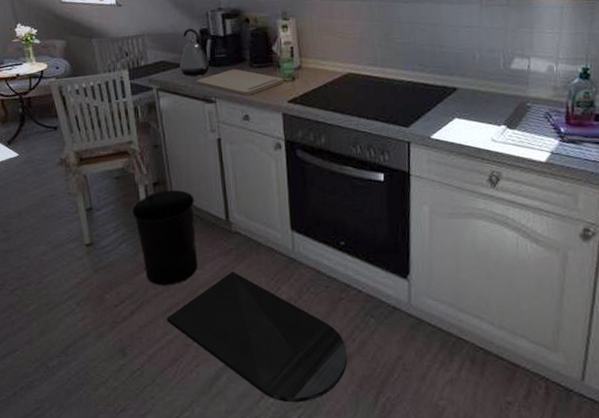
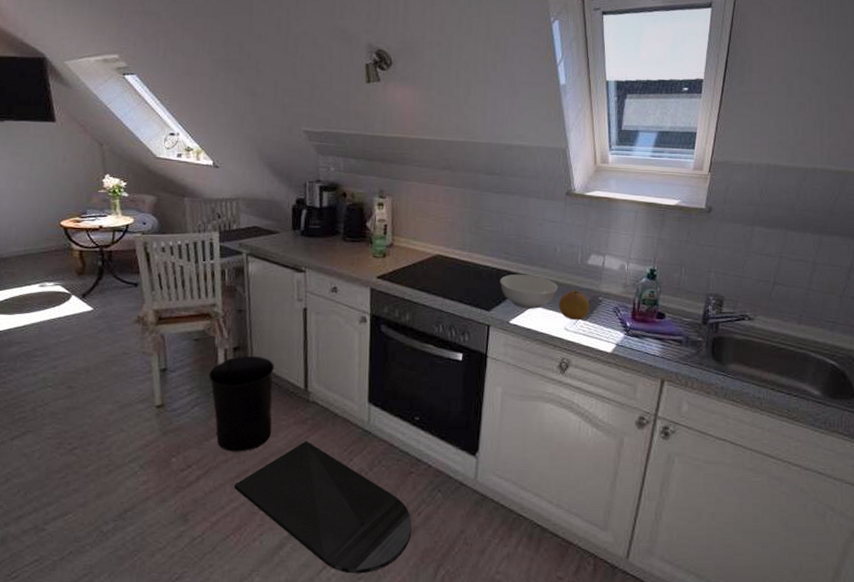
kettle: present [180,28,210,76] -> none [272,196,303,244]
cutting board: present [196,69,284,97] -> none [288,241,375,269]
bowl: none [417,85,481,122] -> present [500,274,558,309]
fruit: none [482,97,518,130] -> present [558,289,590,321]

